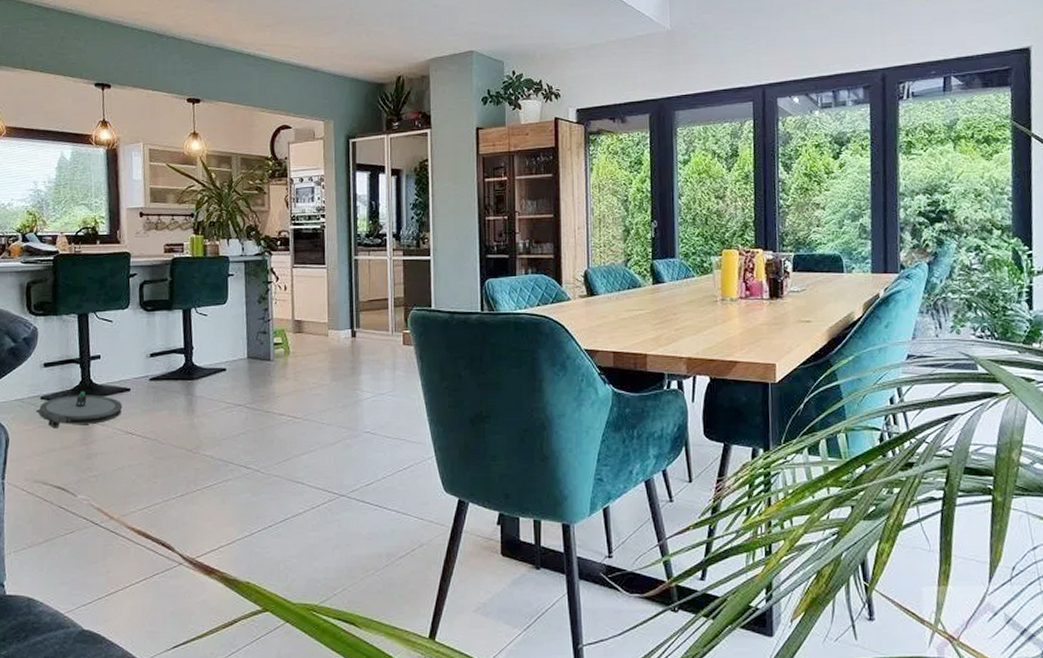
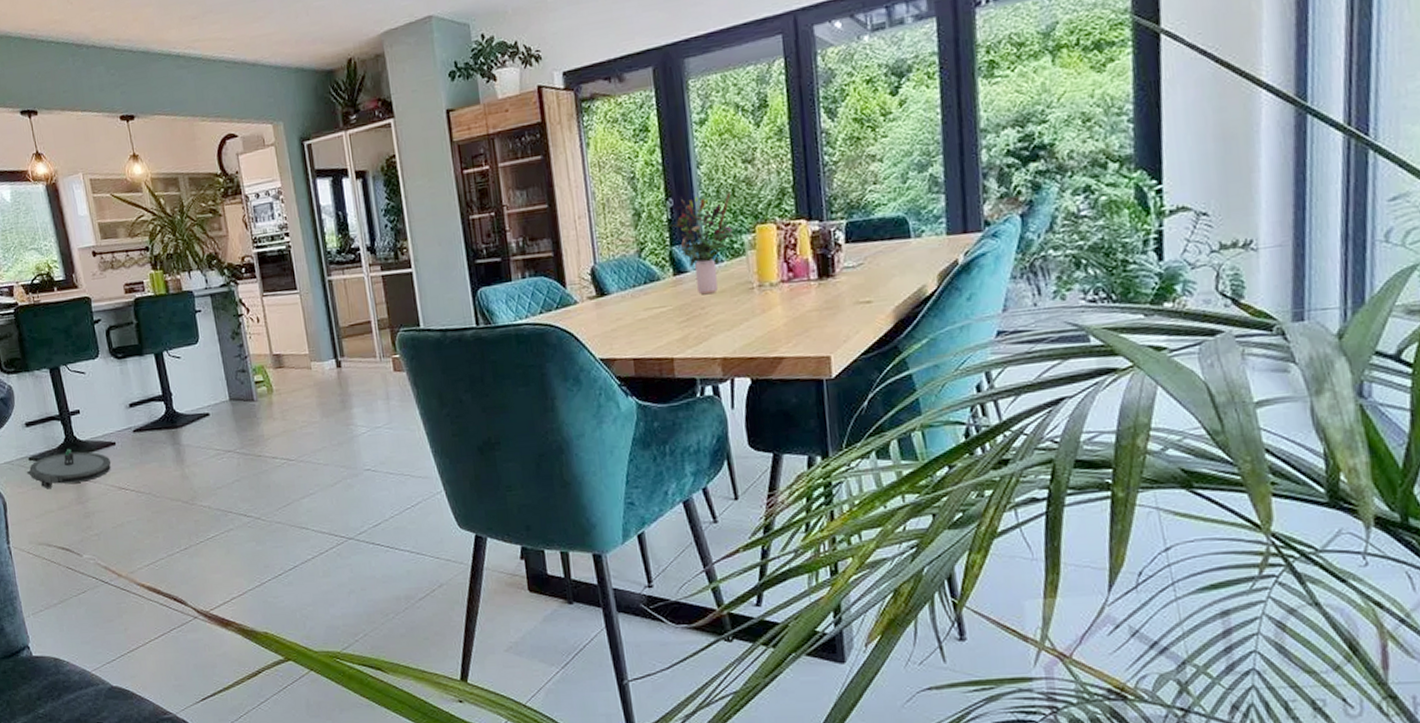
bouquet: none [654,220,704,303] -> present [671,191,733,295]

